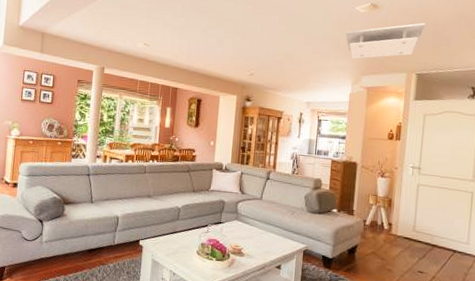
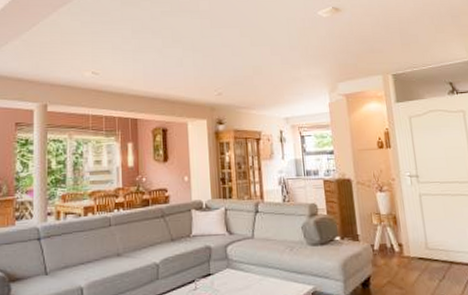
ceiling light: present [345,23,426,59] -> none [312,22,390,65]

